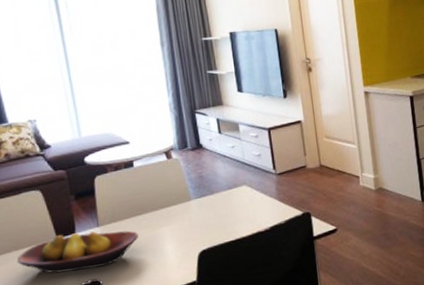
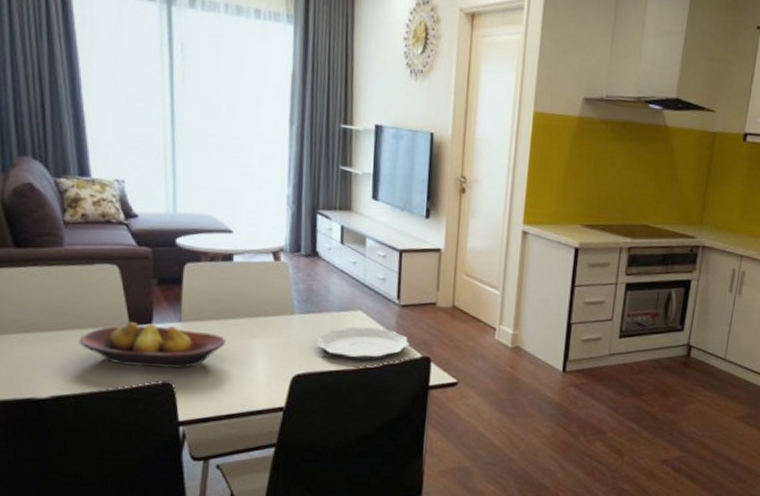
plate: none [213,196,291,229] -> present [317,327,410,360]

